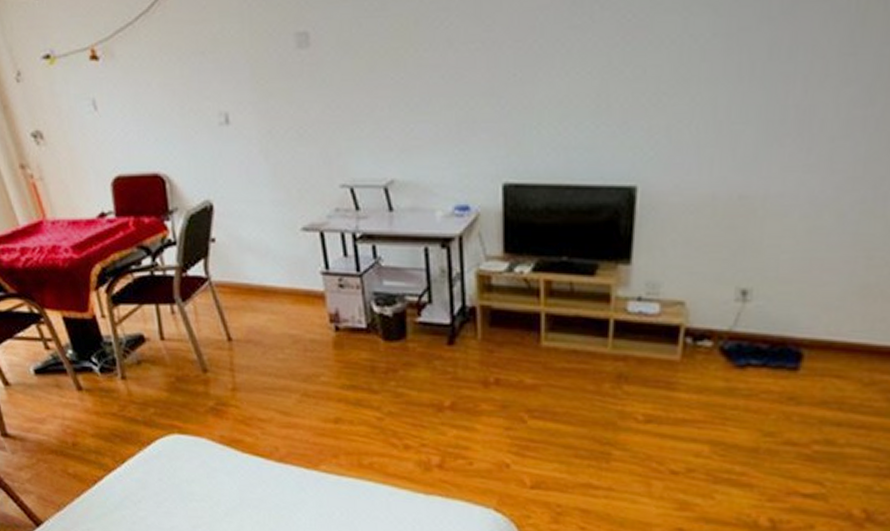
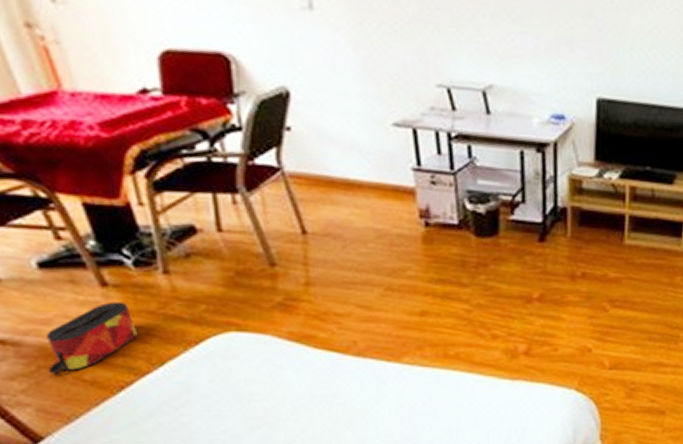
bag: none [42,404,105,467] -> present [47,302,138,375]

